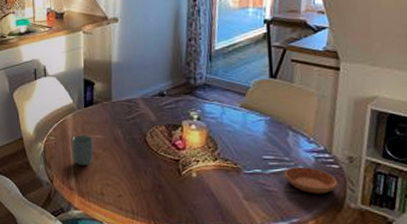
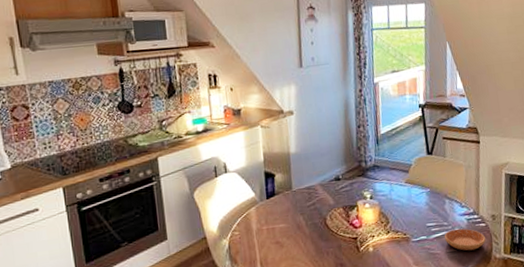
cup: present [72,135,94,165] -> none [256,225,278,257]

